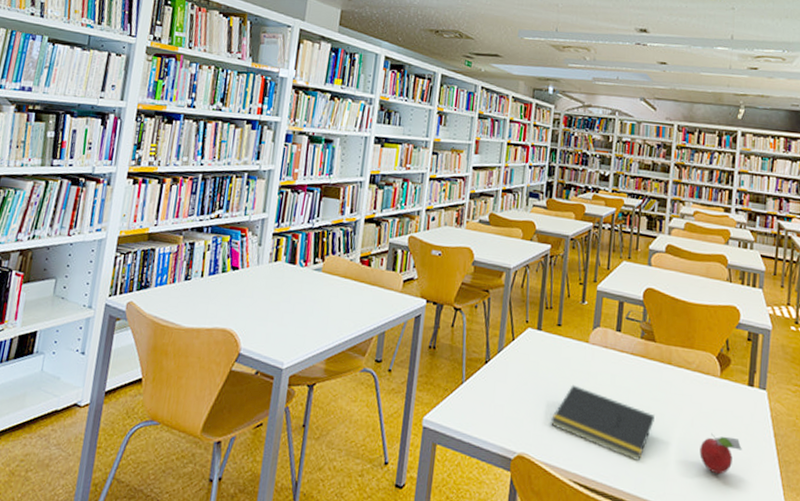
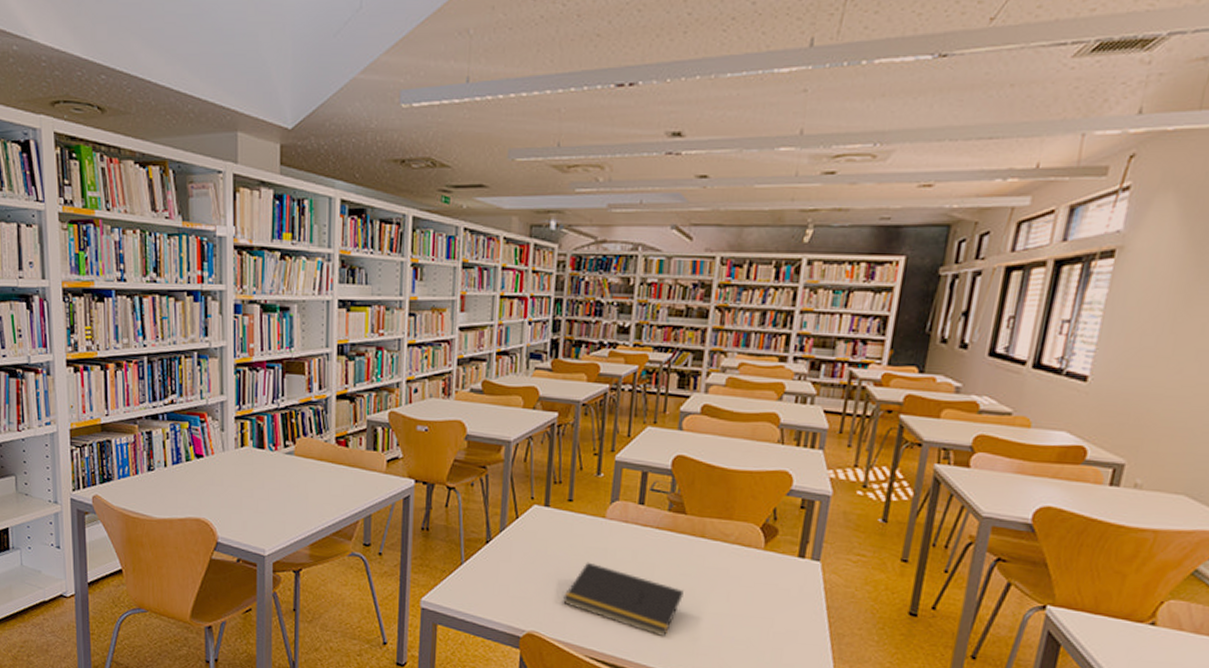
fruit: present [699,433,742,475] -> none [735,607,787,649]

